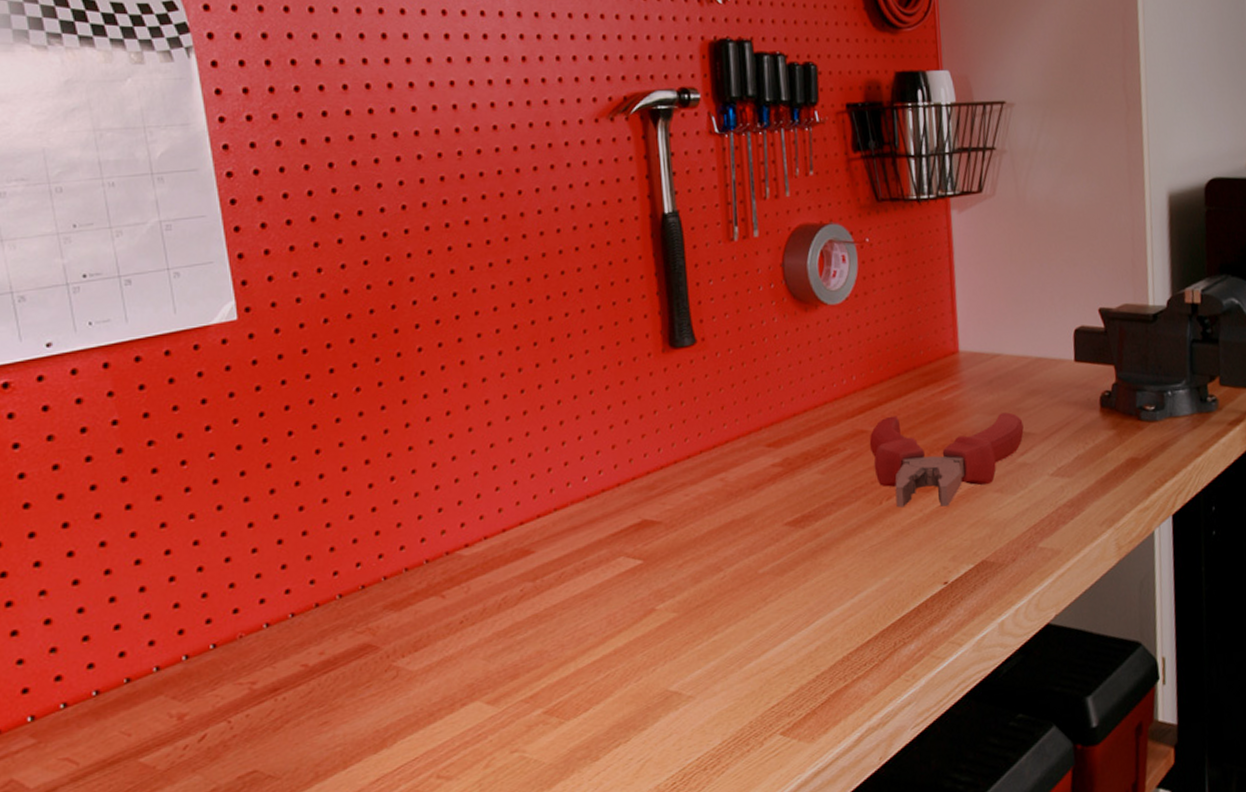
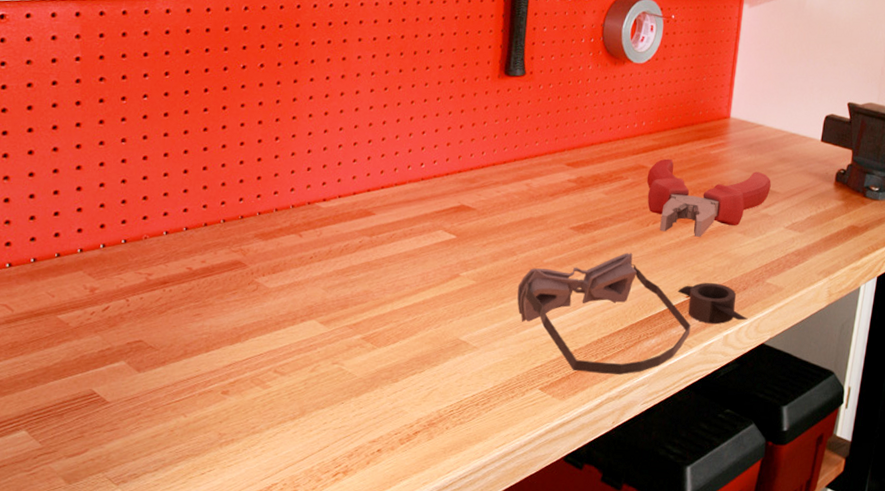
bow tie: none [731,541,957,703] -> present [517,252,691,376]
duct tape: none [932,559,1024,612] -> present [677,282,748,324]

